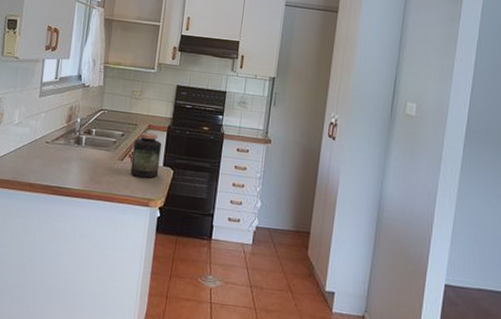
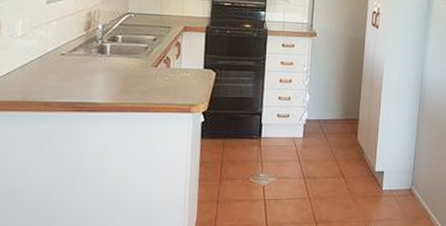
jar: present [130,132,162,179] -> none [166,34,201,83]

